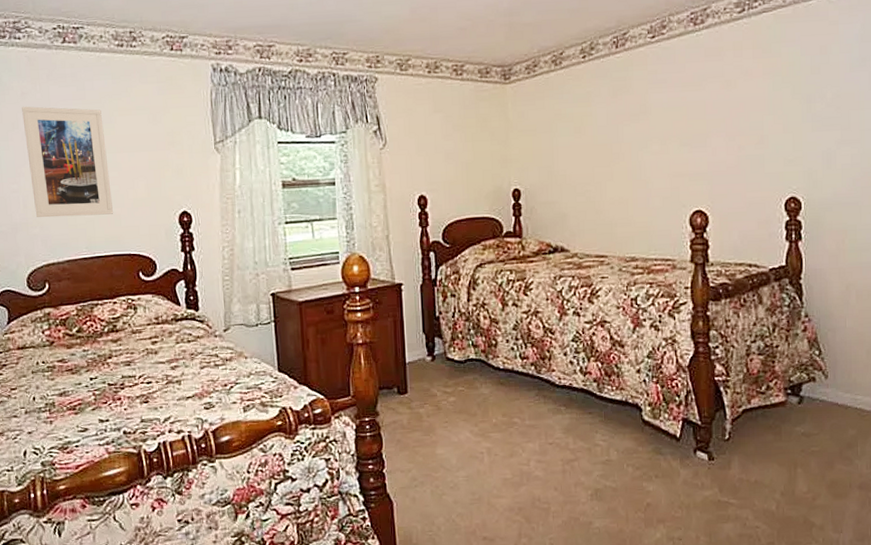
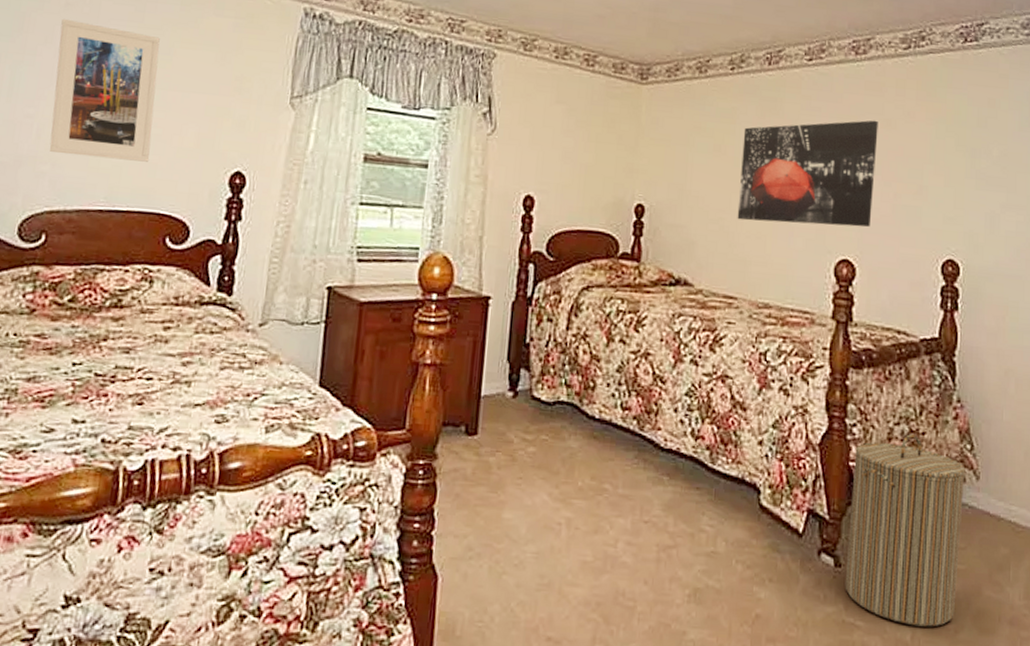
wall art: none [599,83,720,190] -> present [737,120,878,227]
laundry hamper: none [718,348,815,498] -> present [845,434,966,627]

